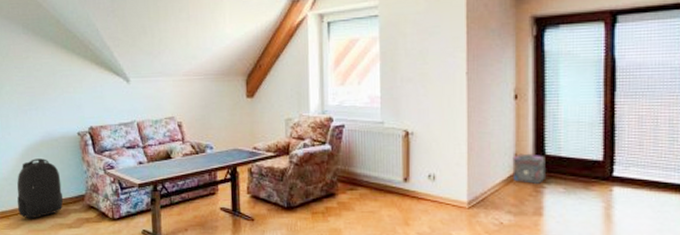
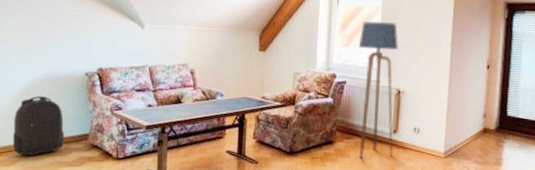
floor lamp: none [355,54,404,213] -> present [358,20,398,159]
speaker: present [512,153,545,184] -> none [480,114,507,139]

